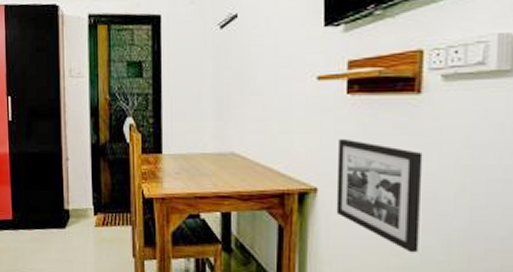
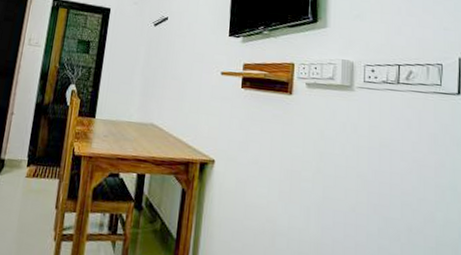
picture frame: present [336,138,423,253] -> none [227,121,292,221]

